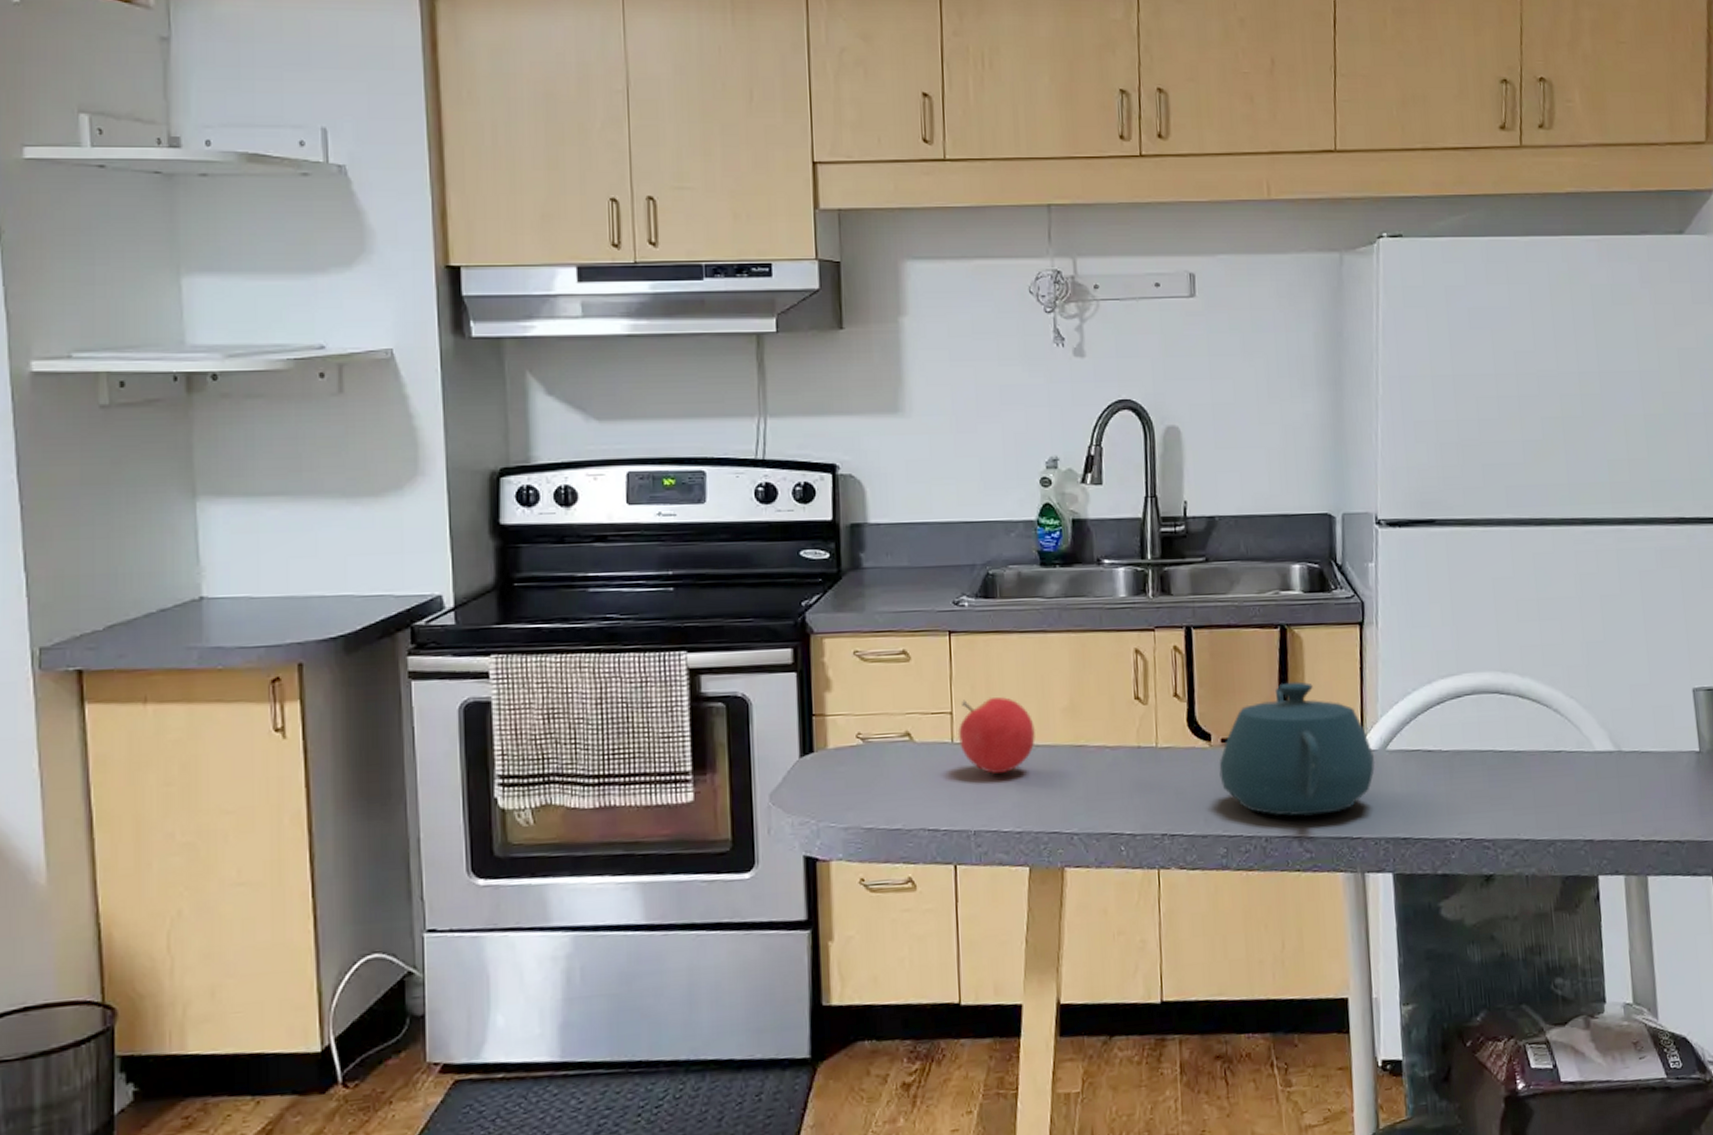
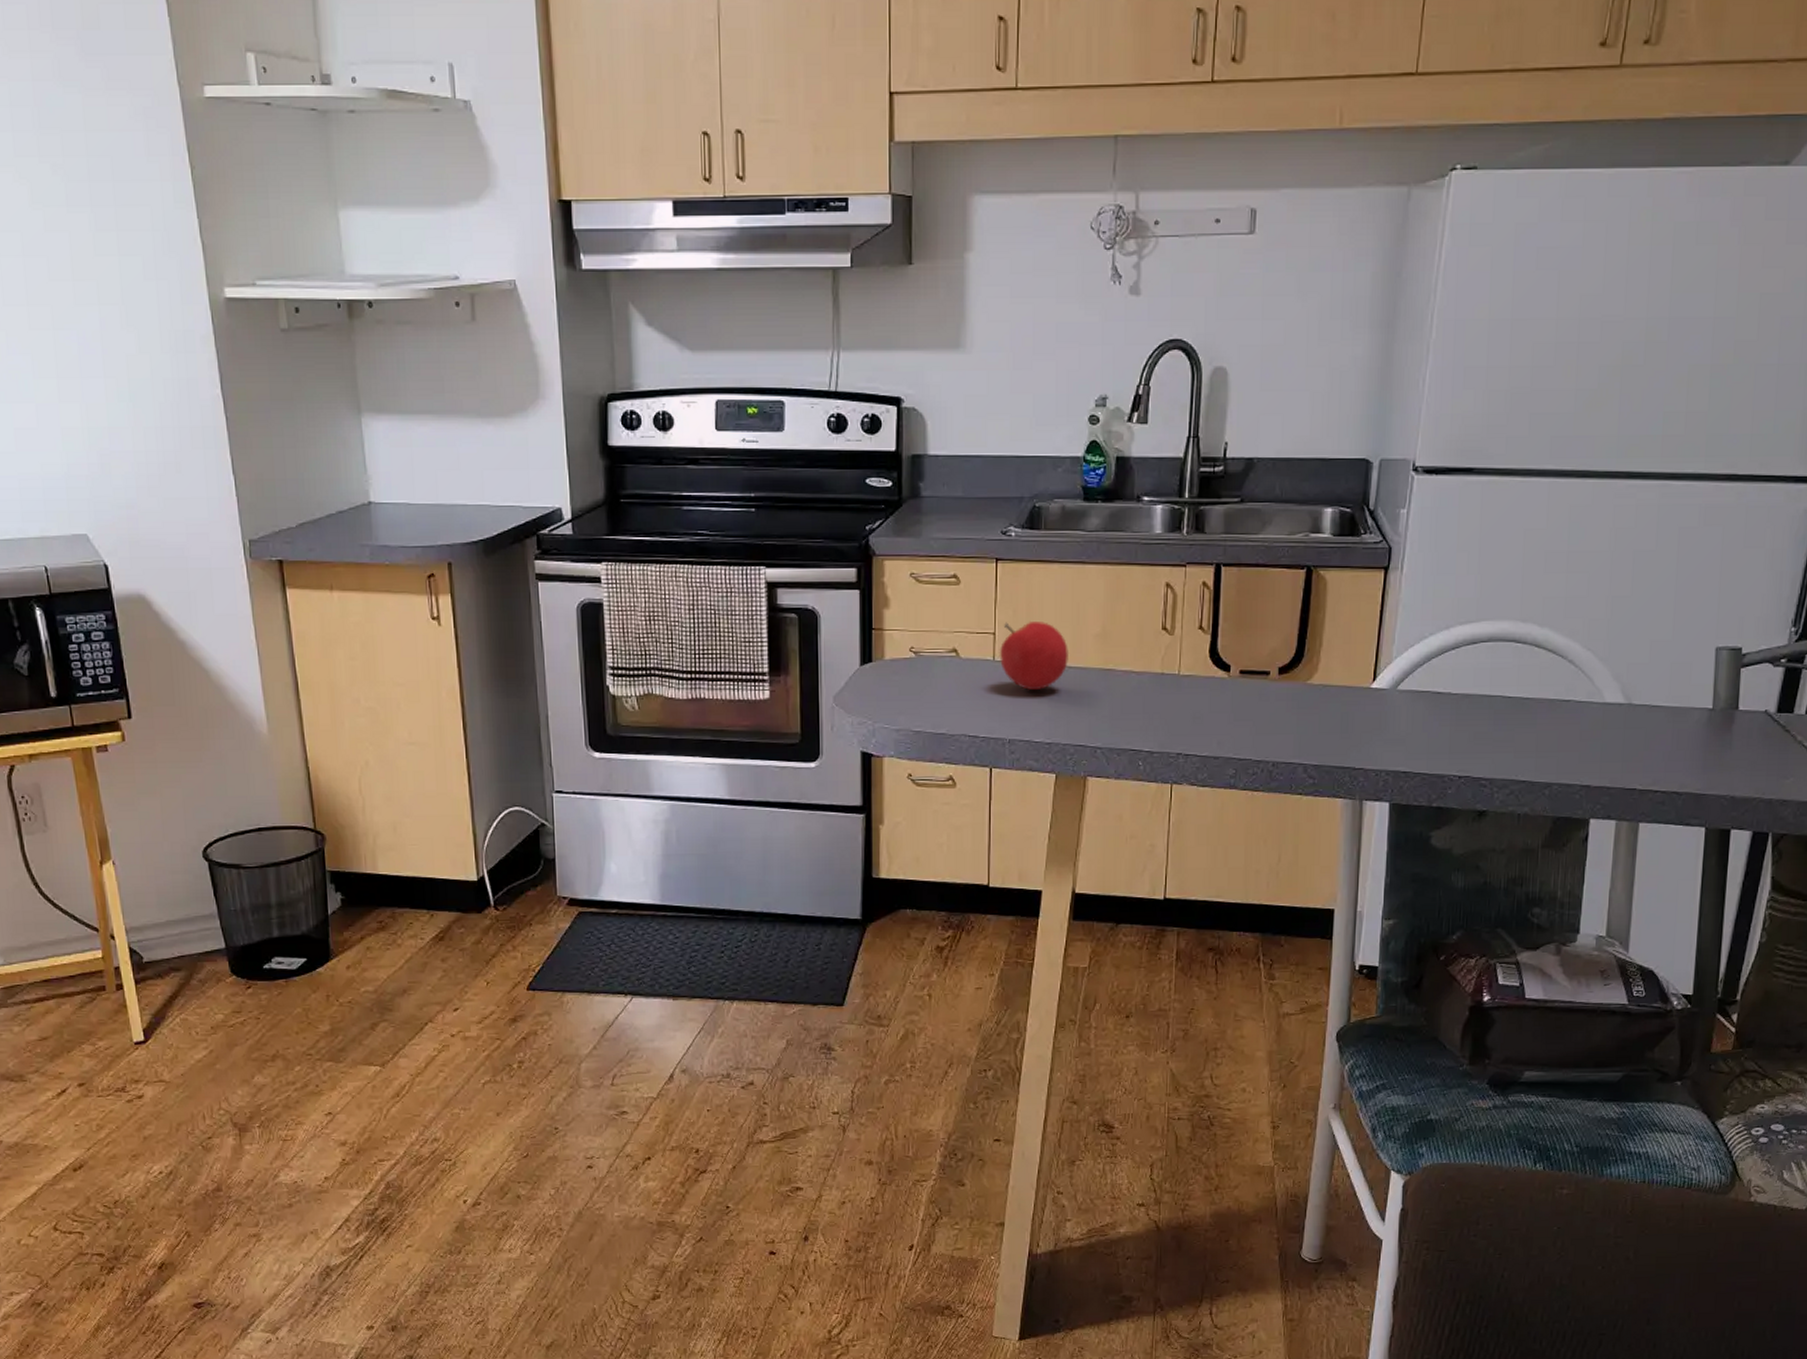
teapot: present [1219,681,1376,816] -> none [1235,621,1385,745]

